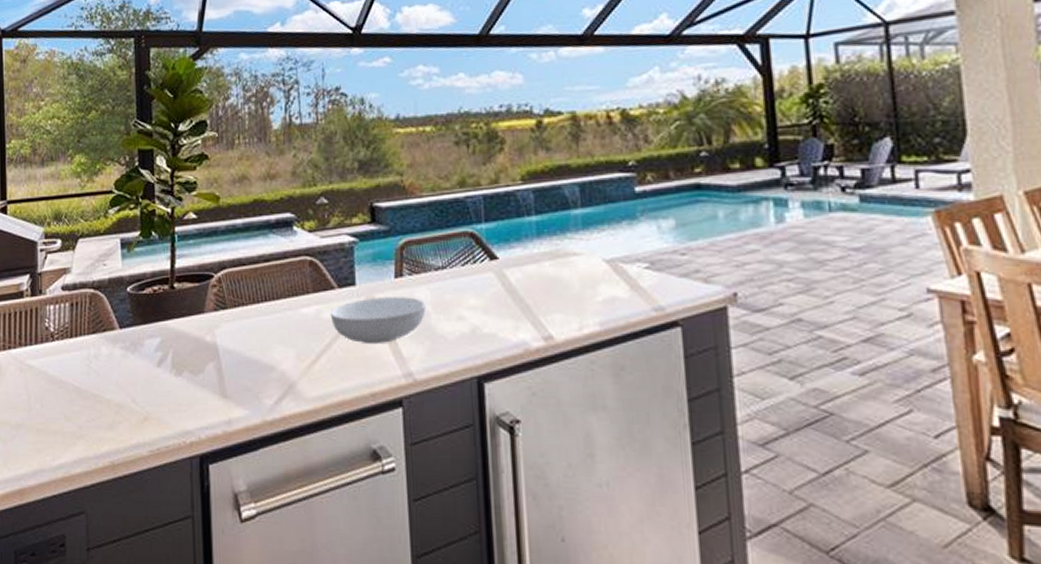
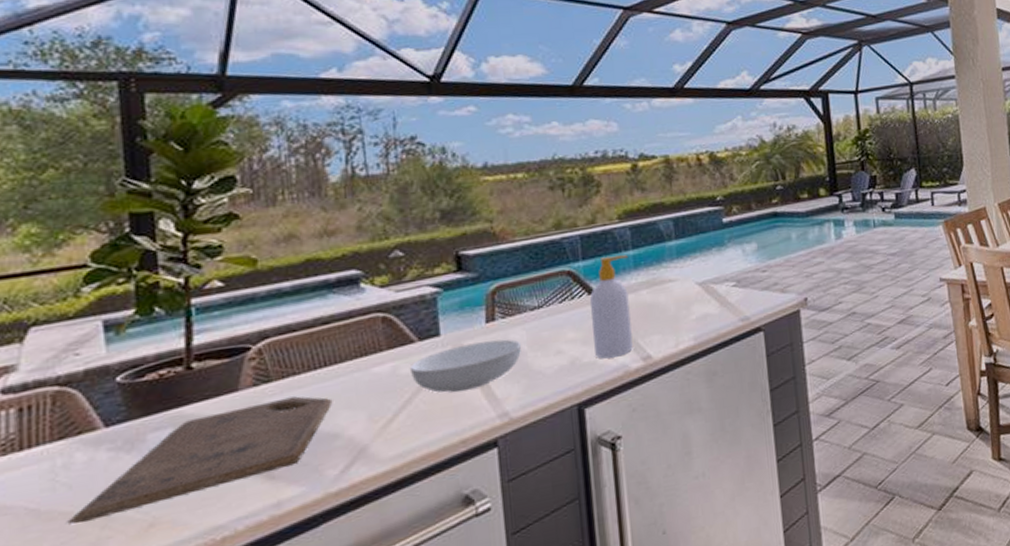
cutting board: none [95,325,271,406] -> present [67,396,333,524]
soap bottle: none [492,220,534,332] -> present [590,255,633,359]

